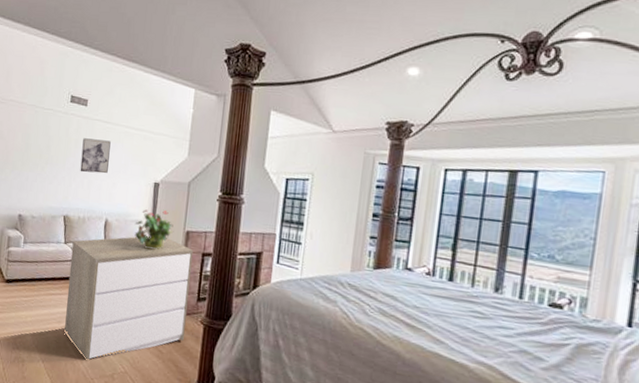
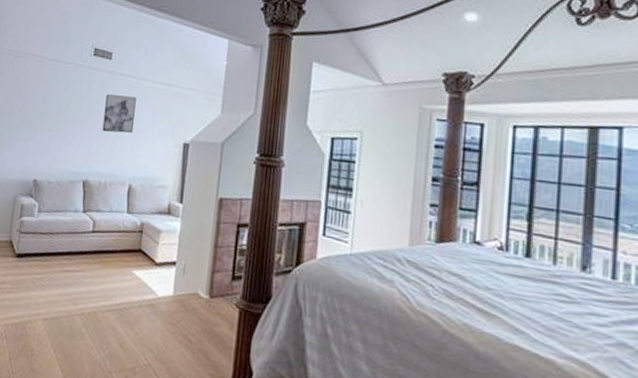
dresser: present [64,236,193,361] -> none [80,204,227,351]
potted plant: present [134,209,174,250] -> none [161,173,205,220]

